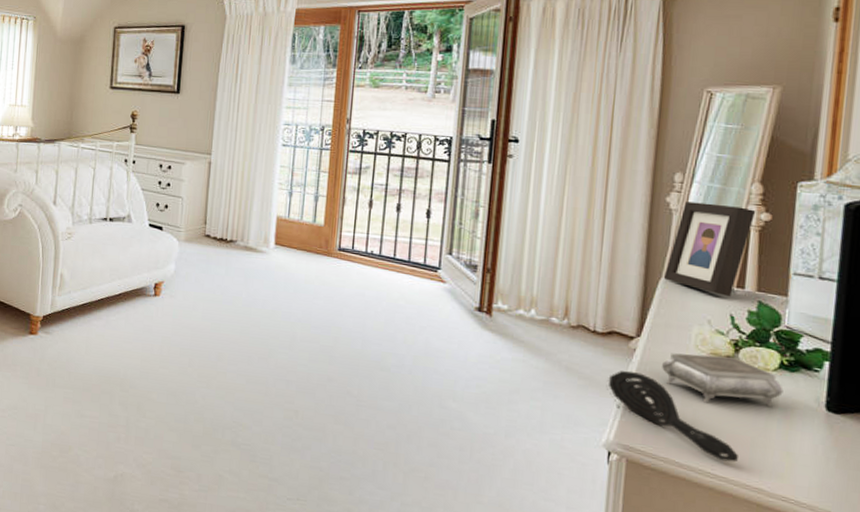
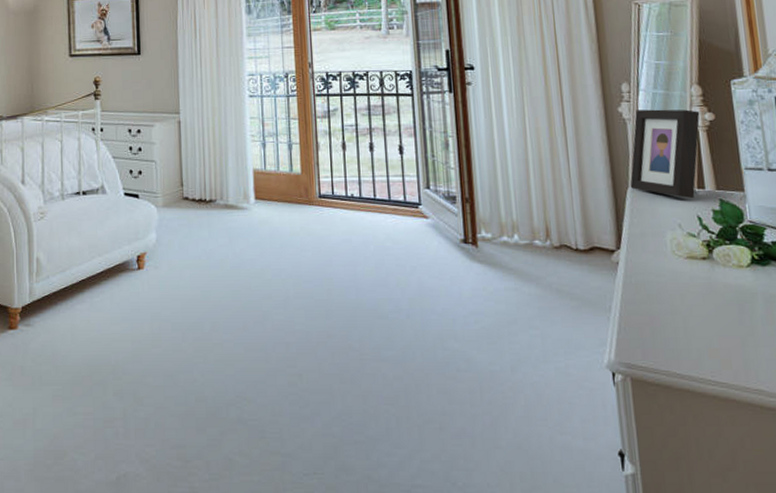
hairbrush: present [606,370,738,463] -> none [598,285,734,366]
jewelry box: present [662,353,783,408] -> none [645,258,760,308]

